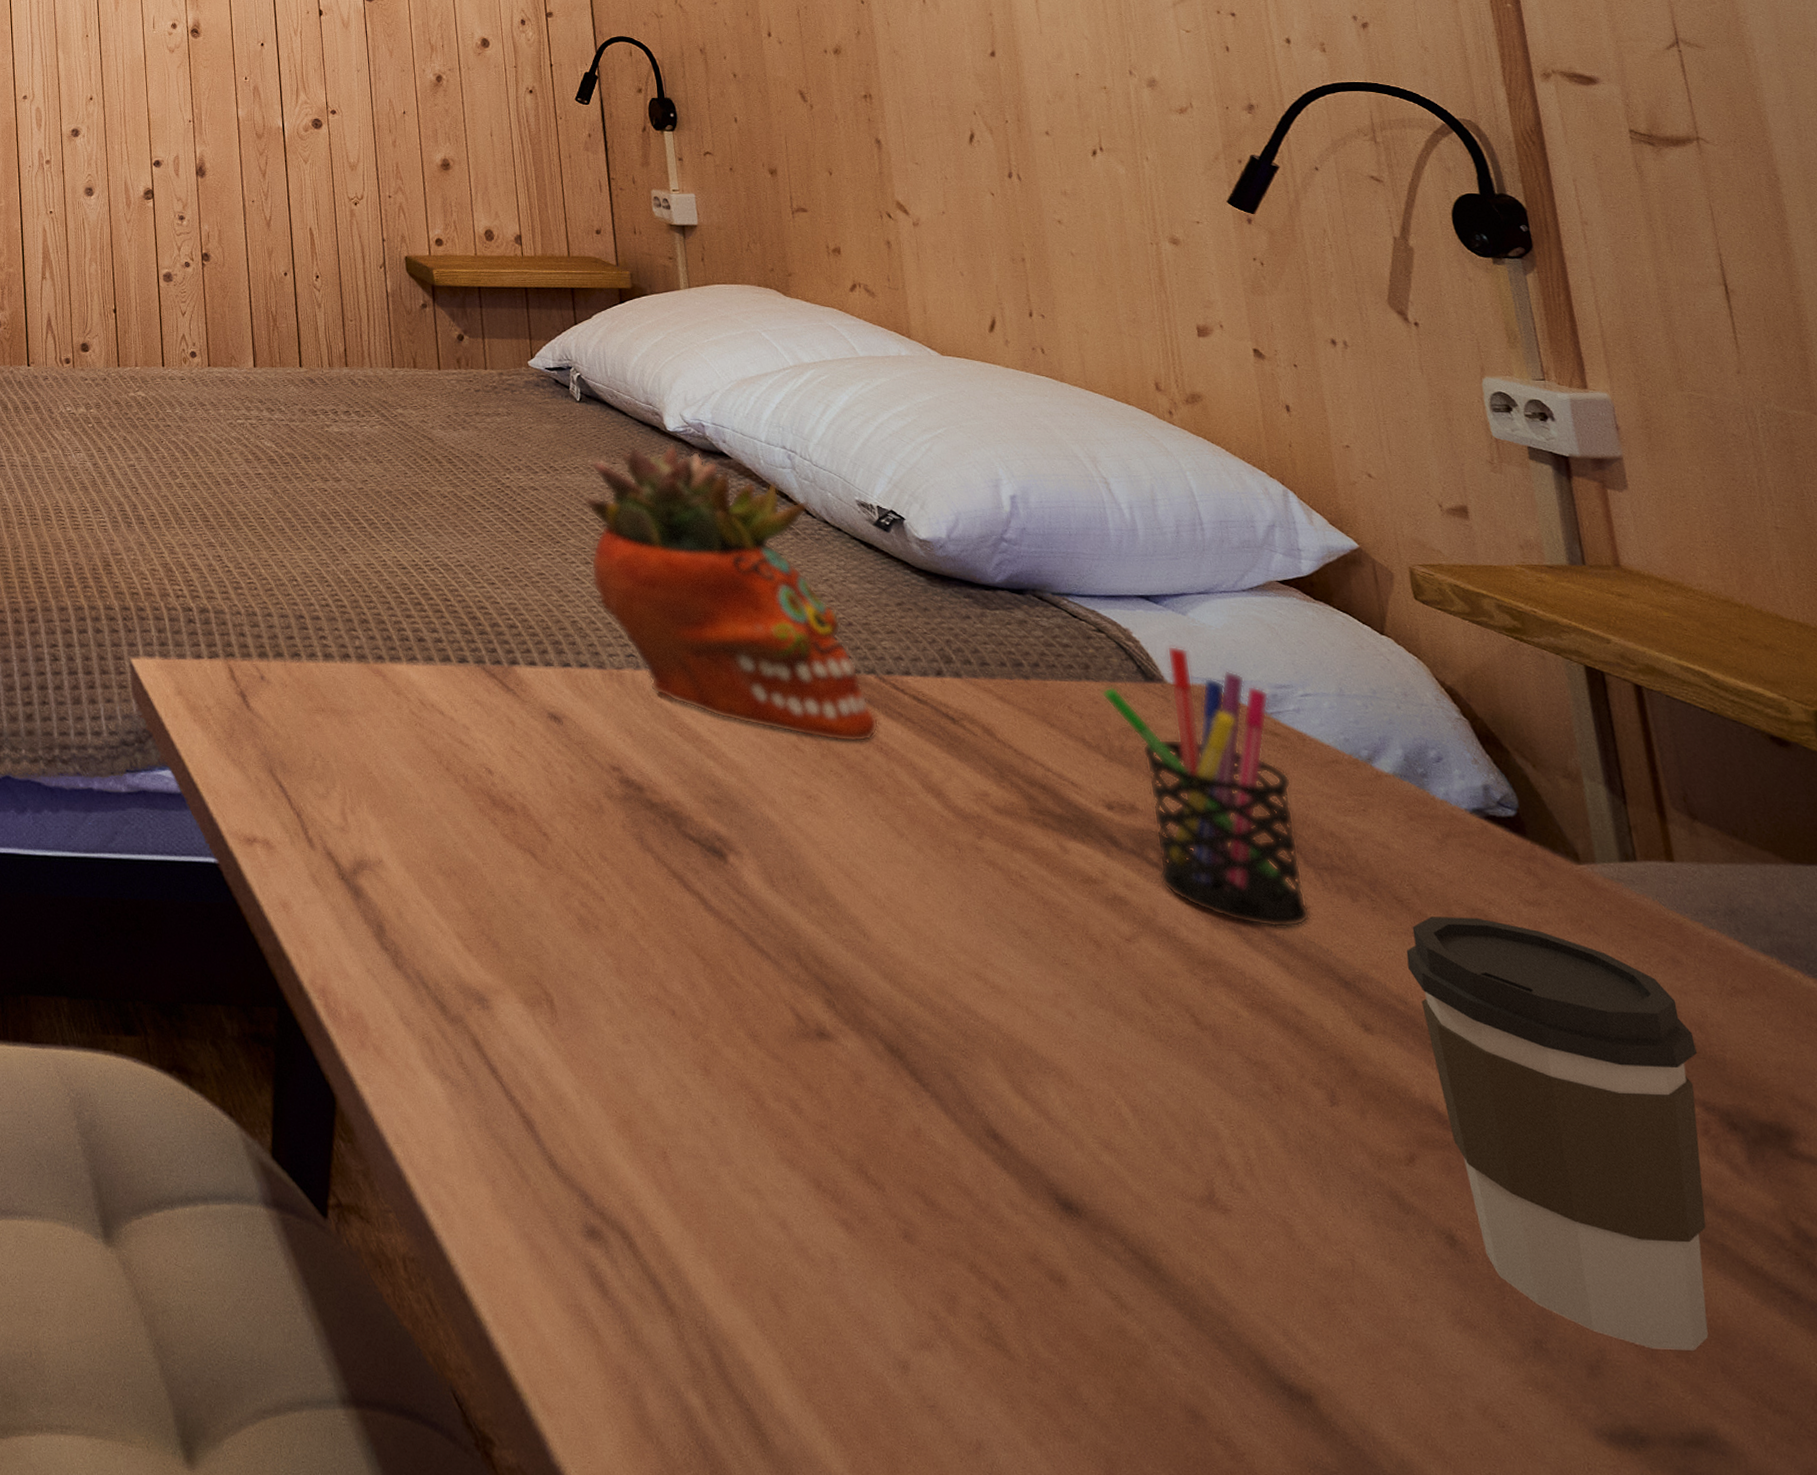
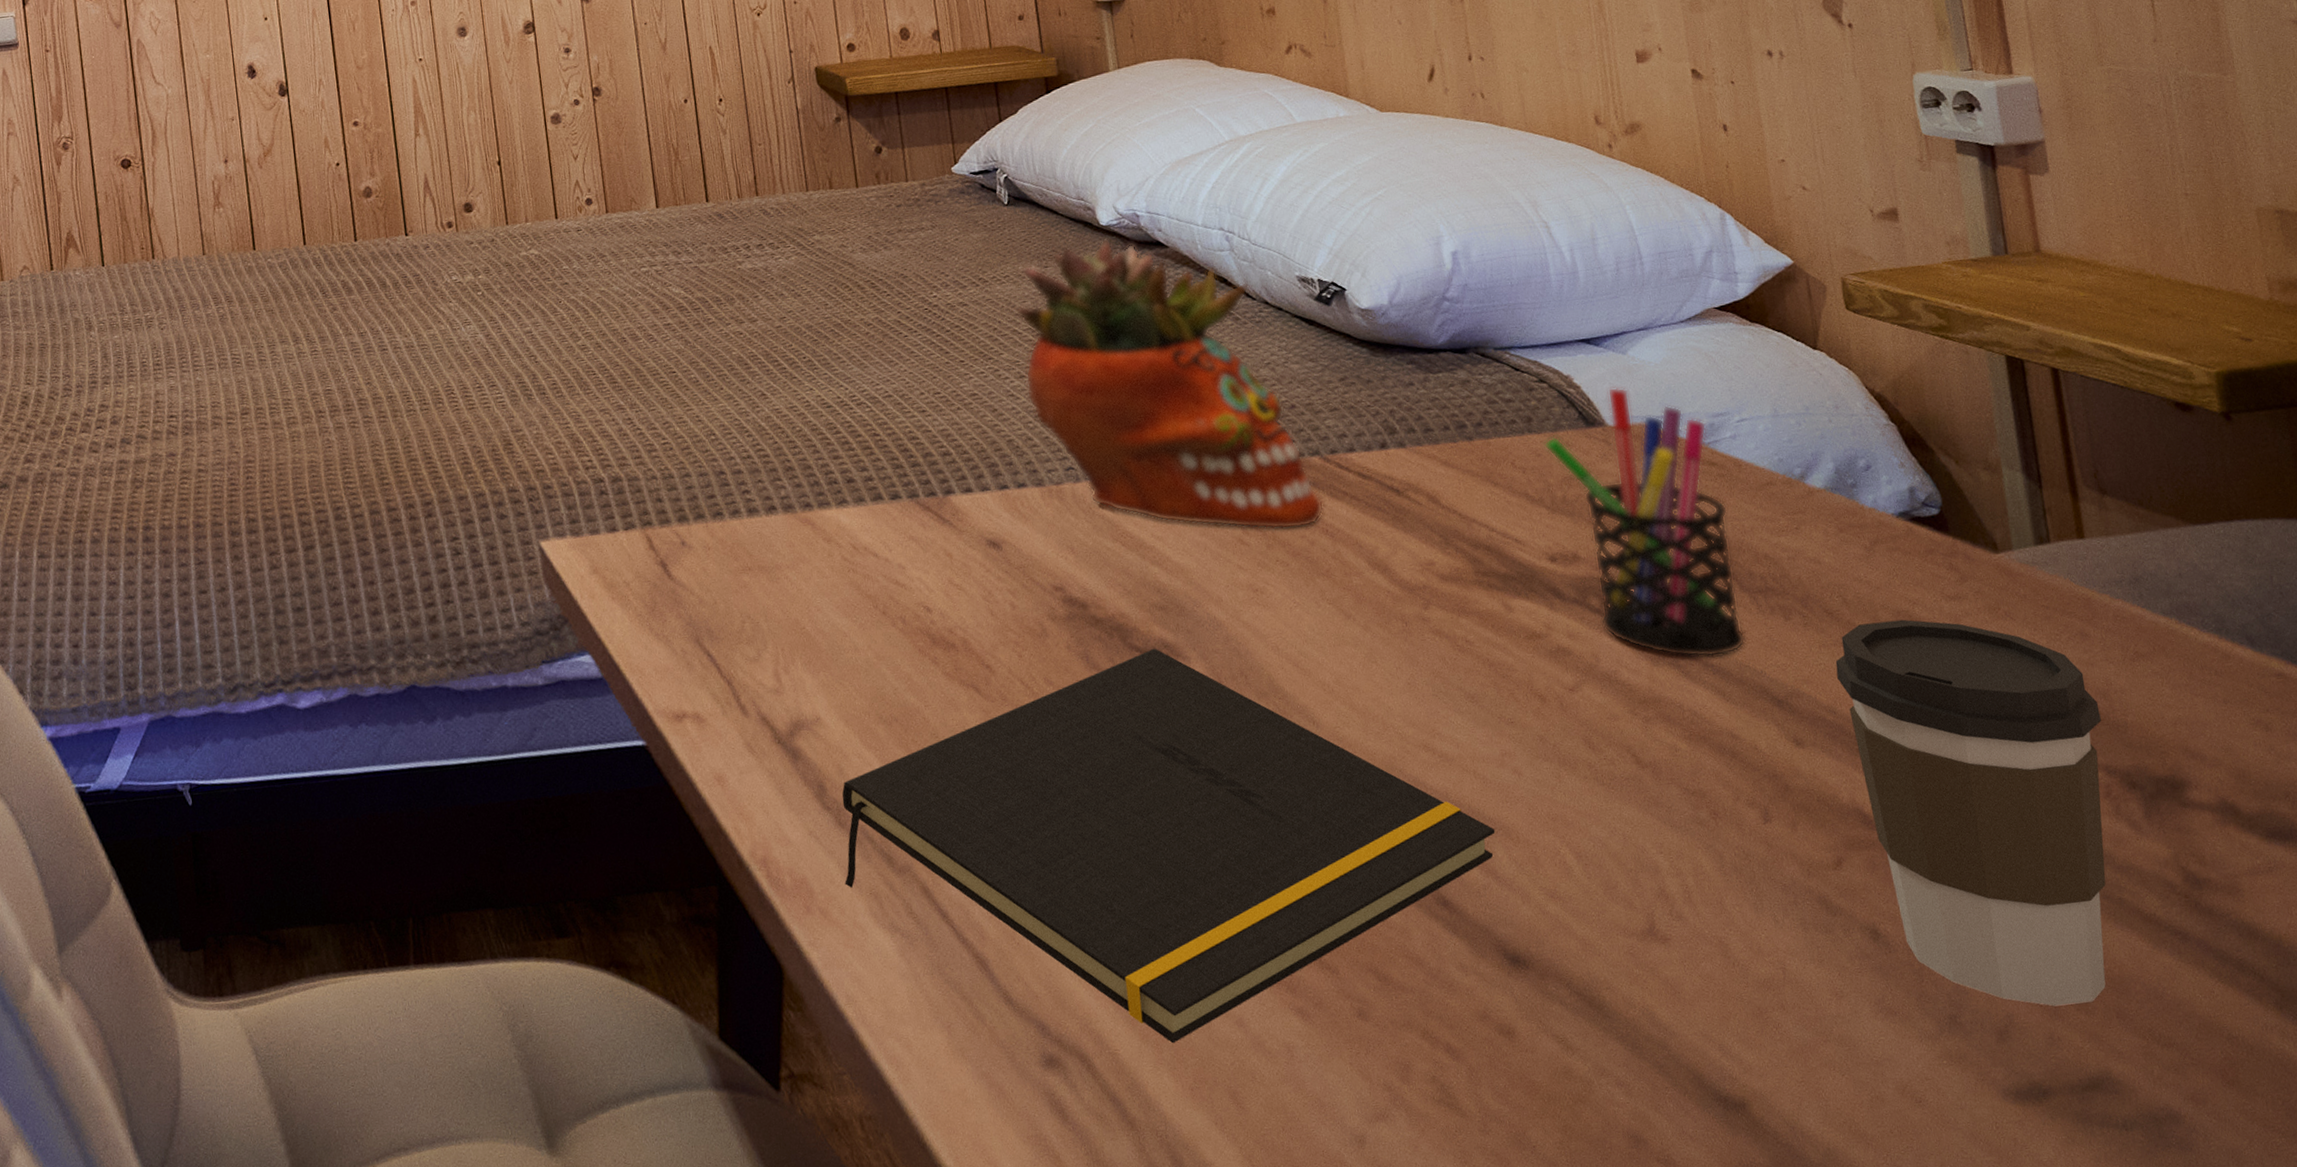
notepad: none [399,839,1048,1235] -> present [842,648,1495,1044]

